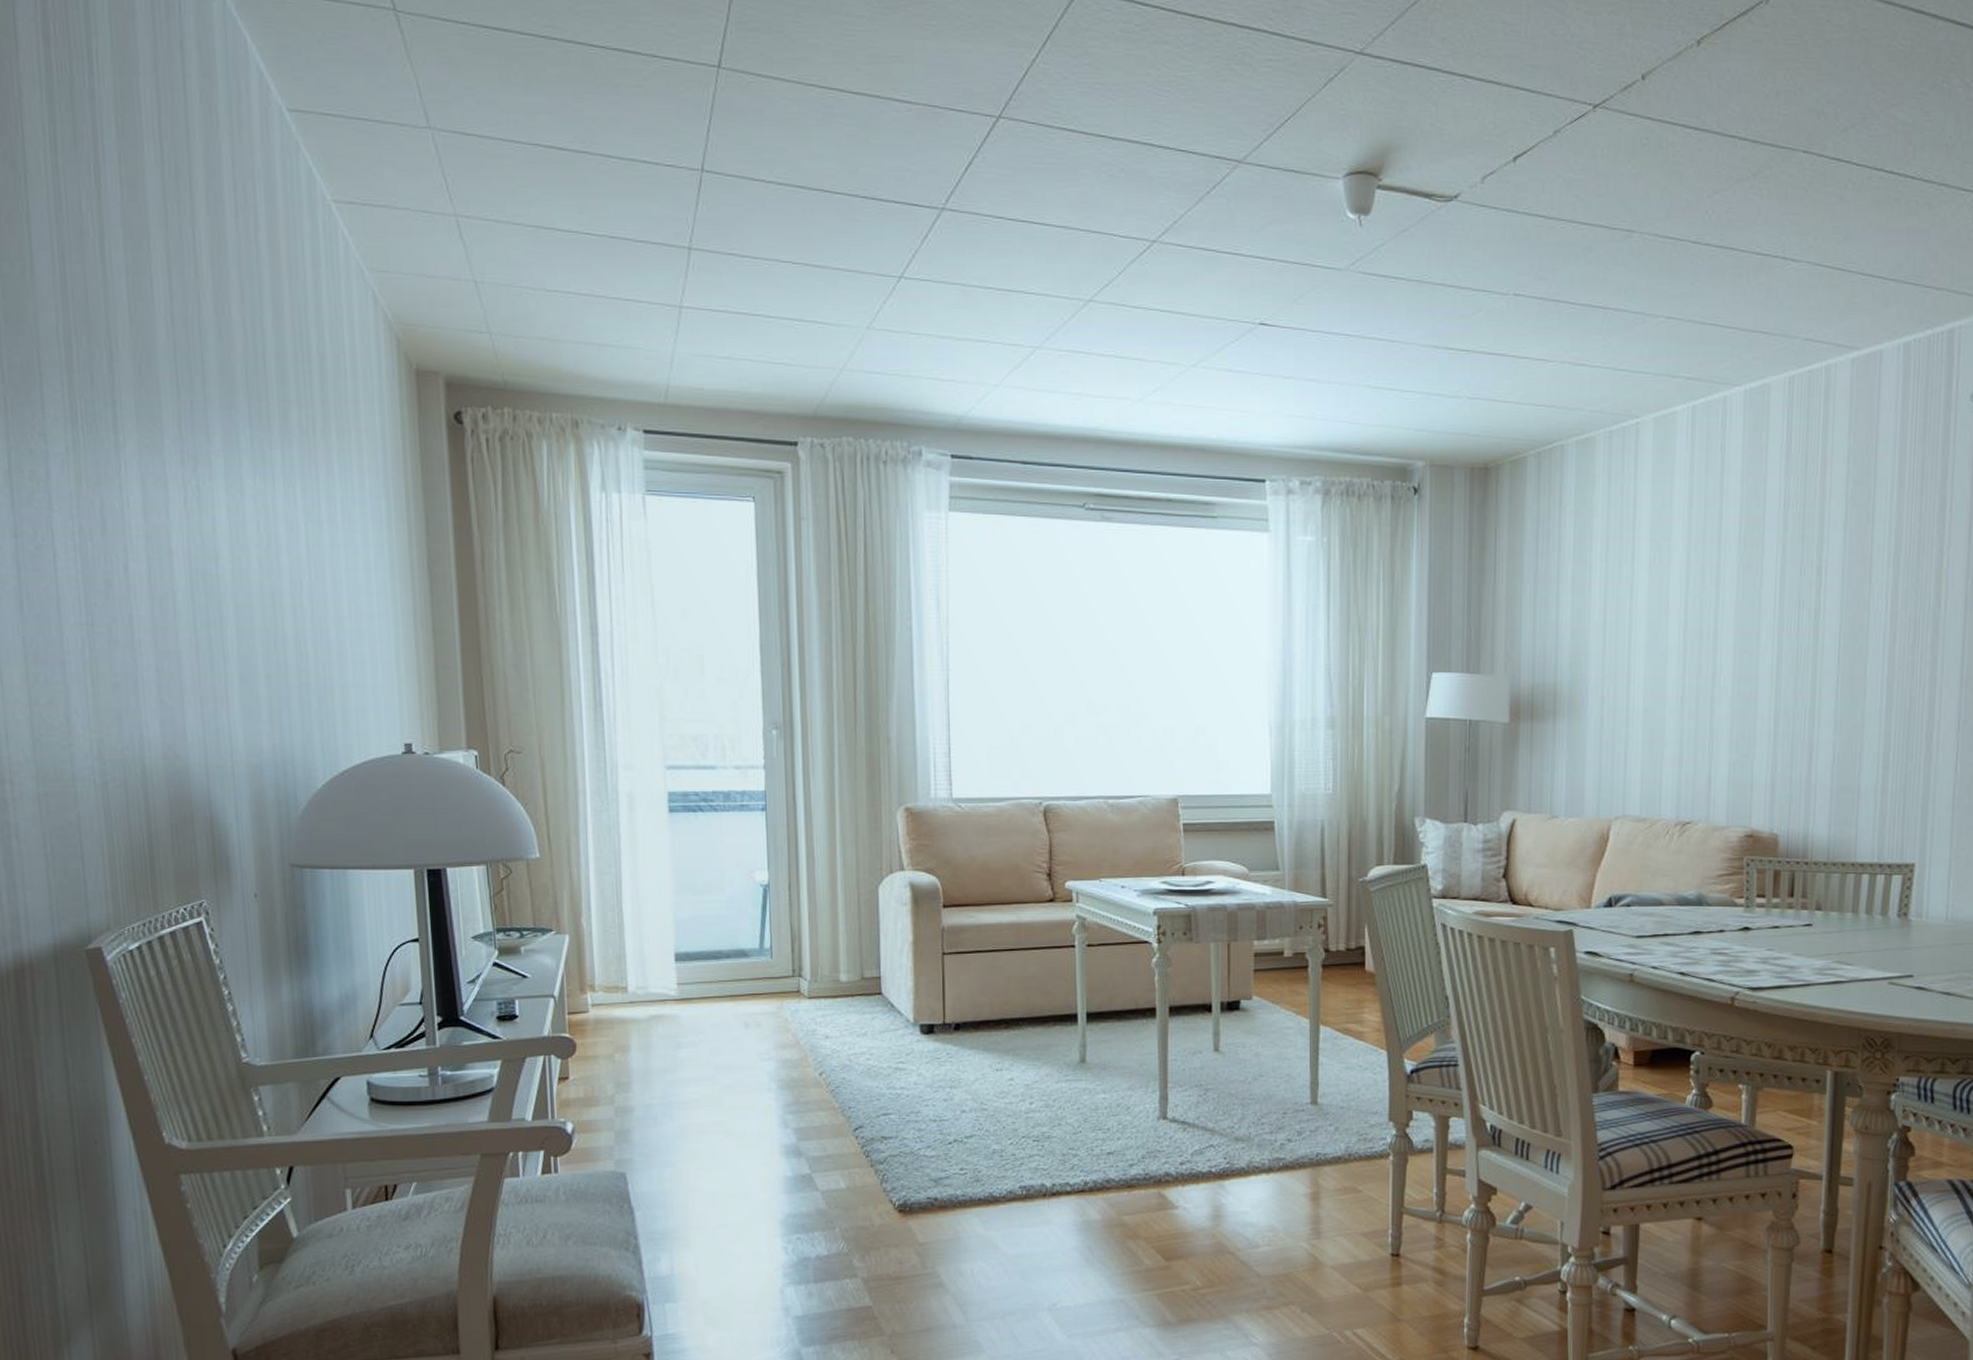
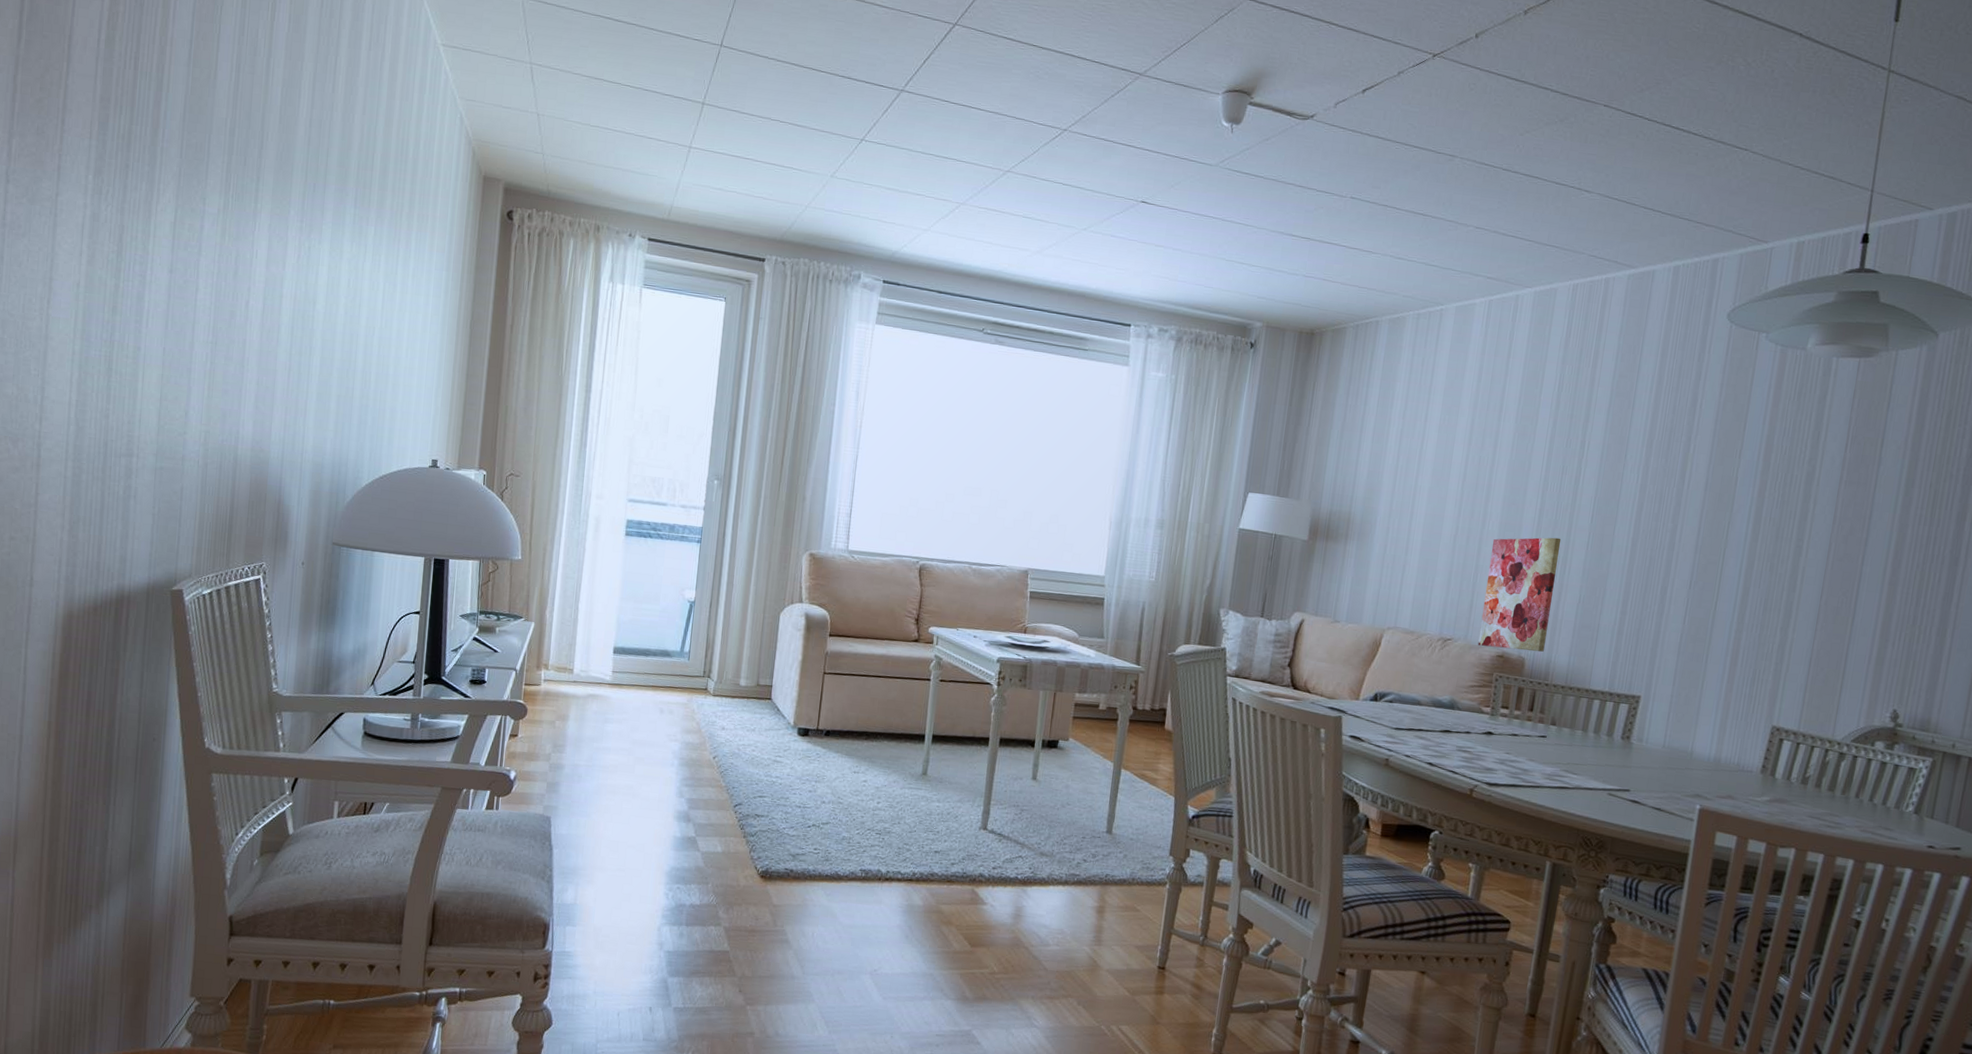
wall art: none [1722,686,1806,826] -> present [1477,537,1562,652]

